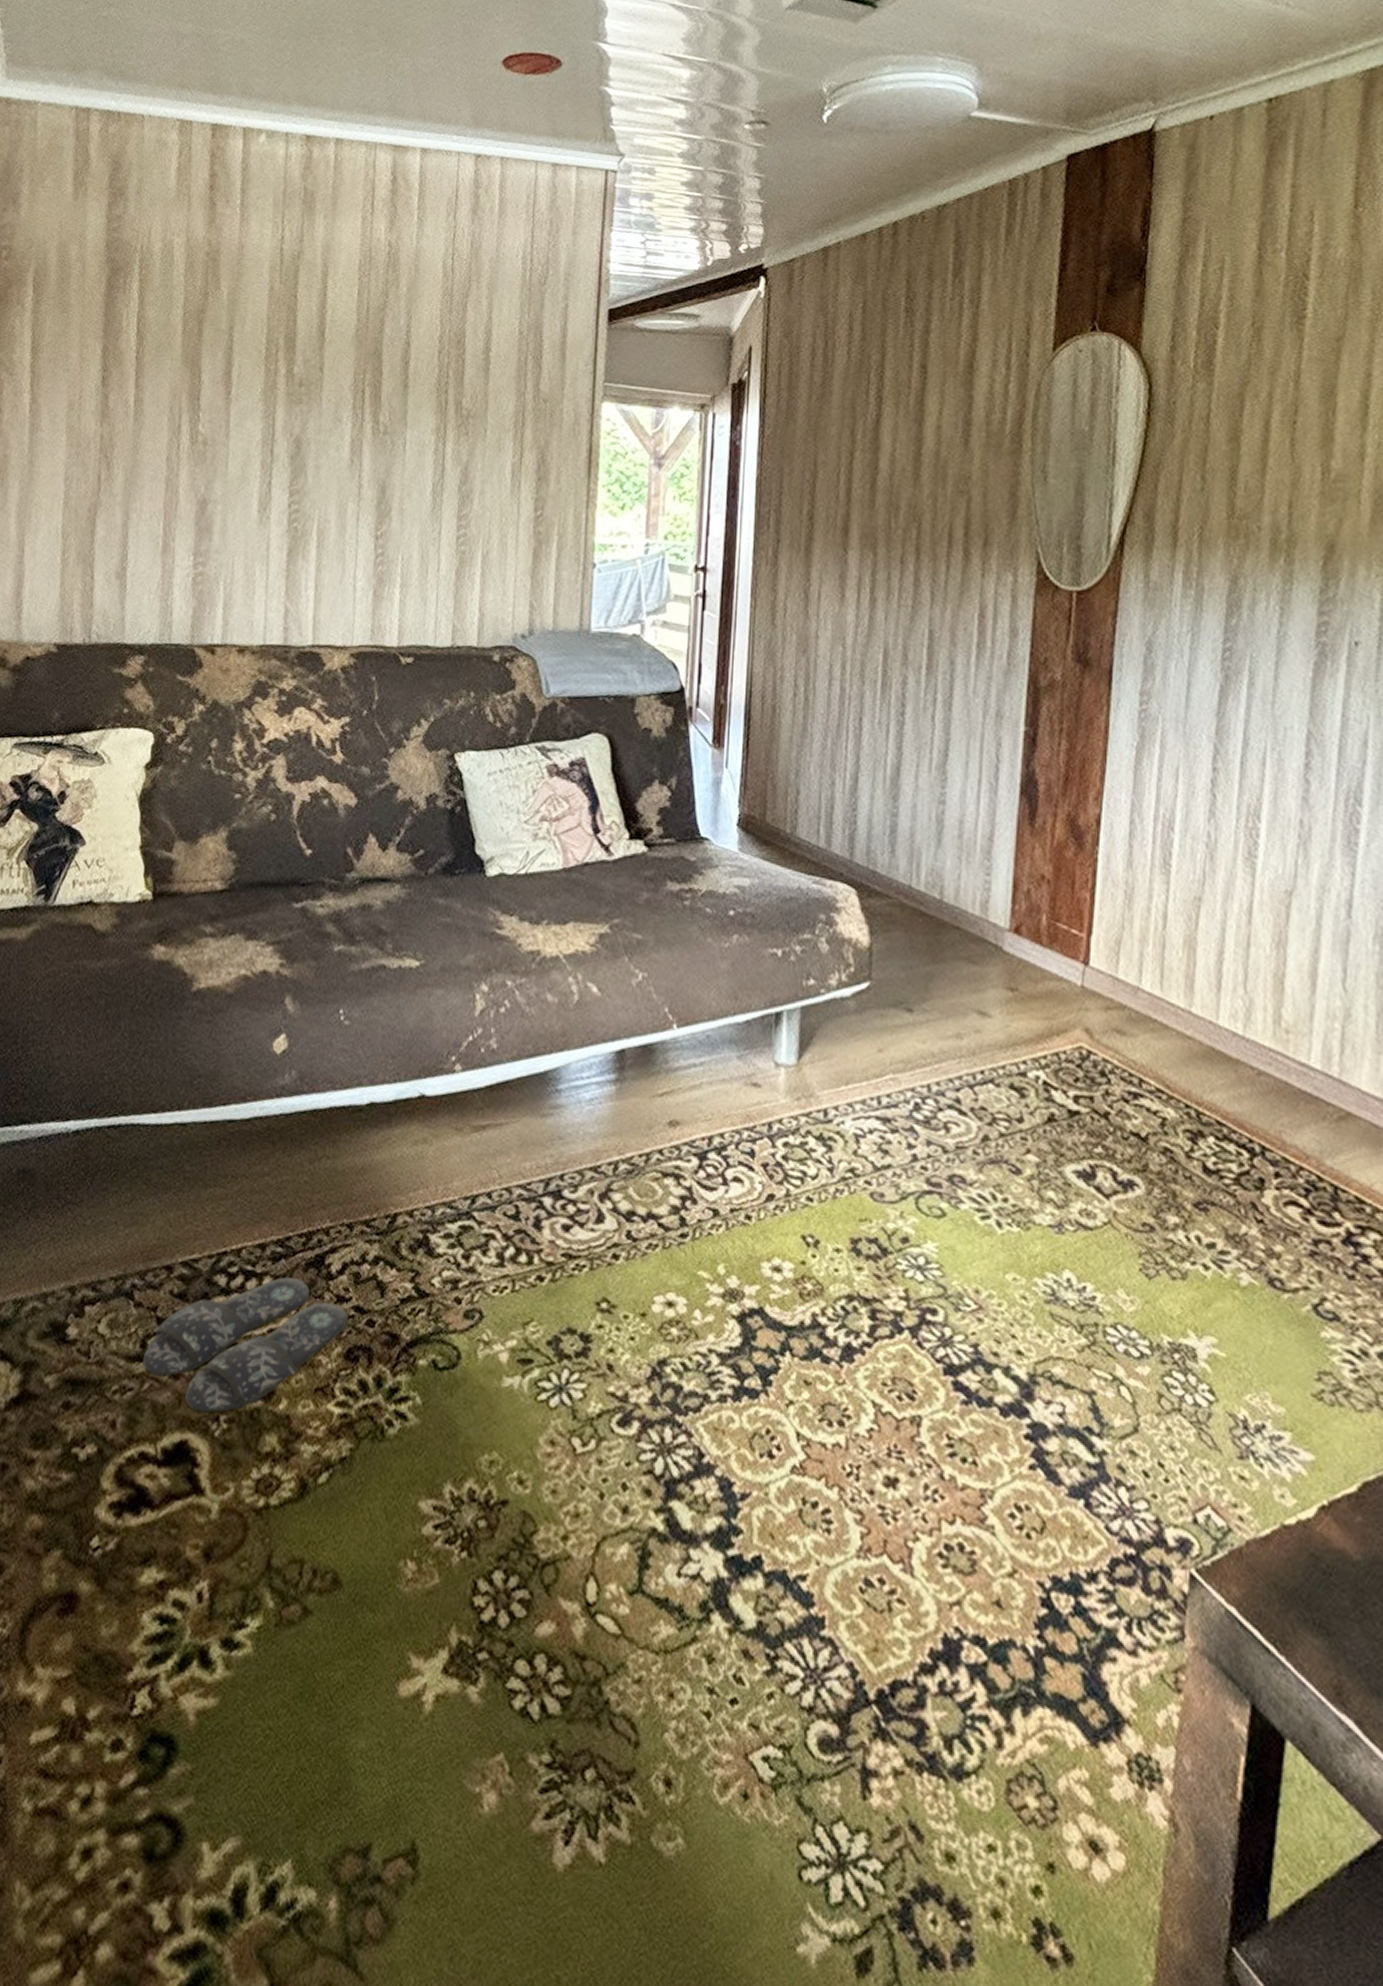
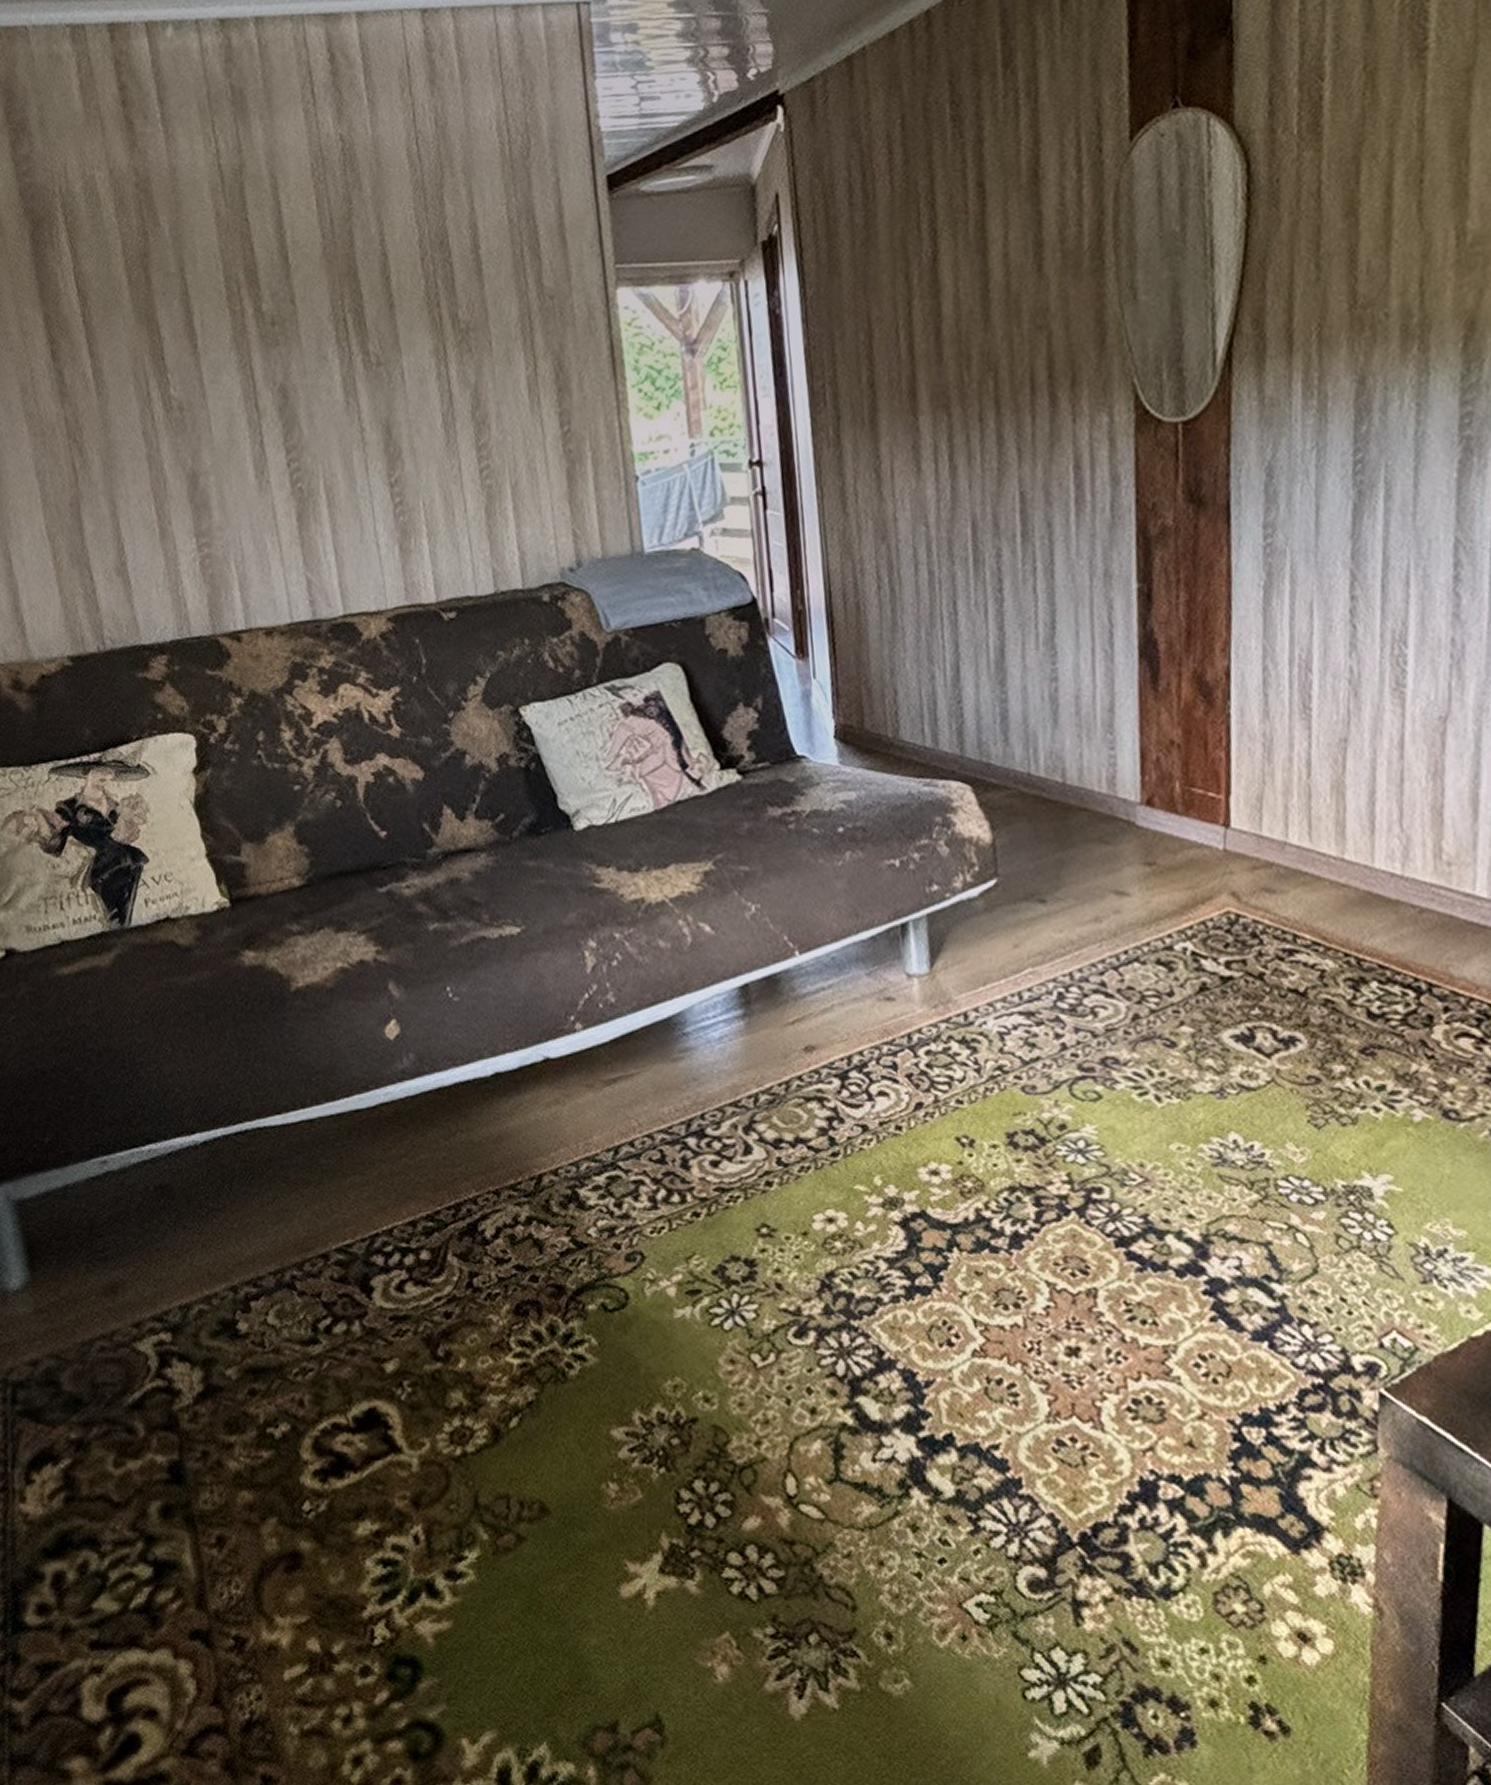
slippers: present [143,1277,348,1413] -> none [317,1248,511,1381]

